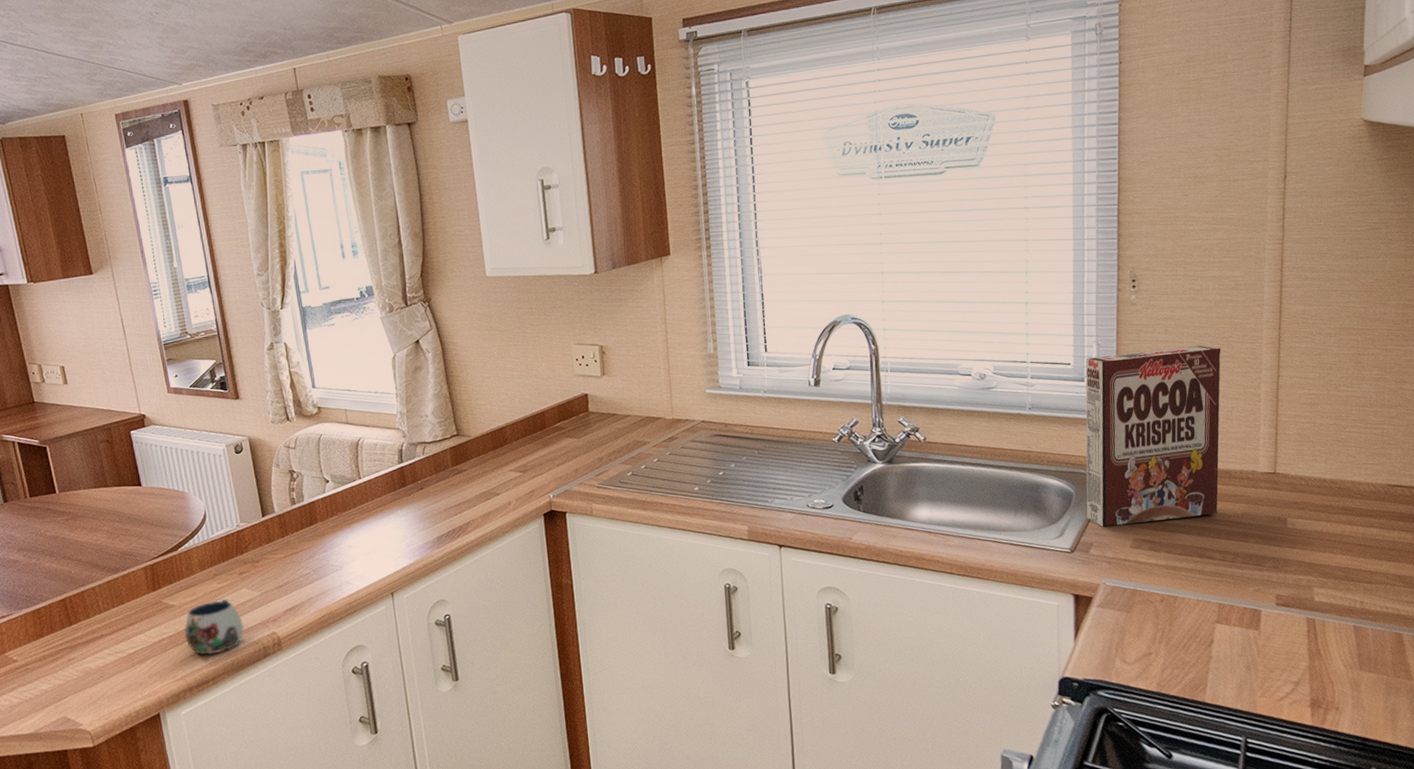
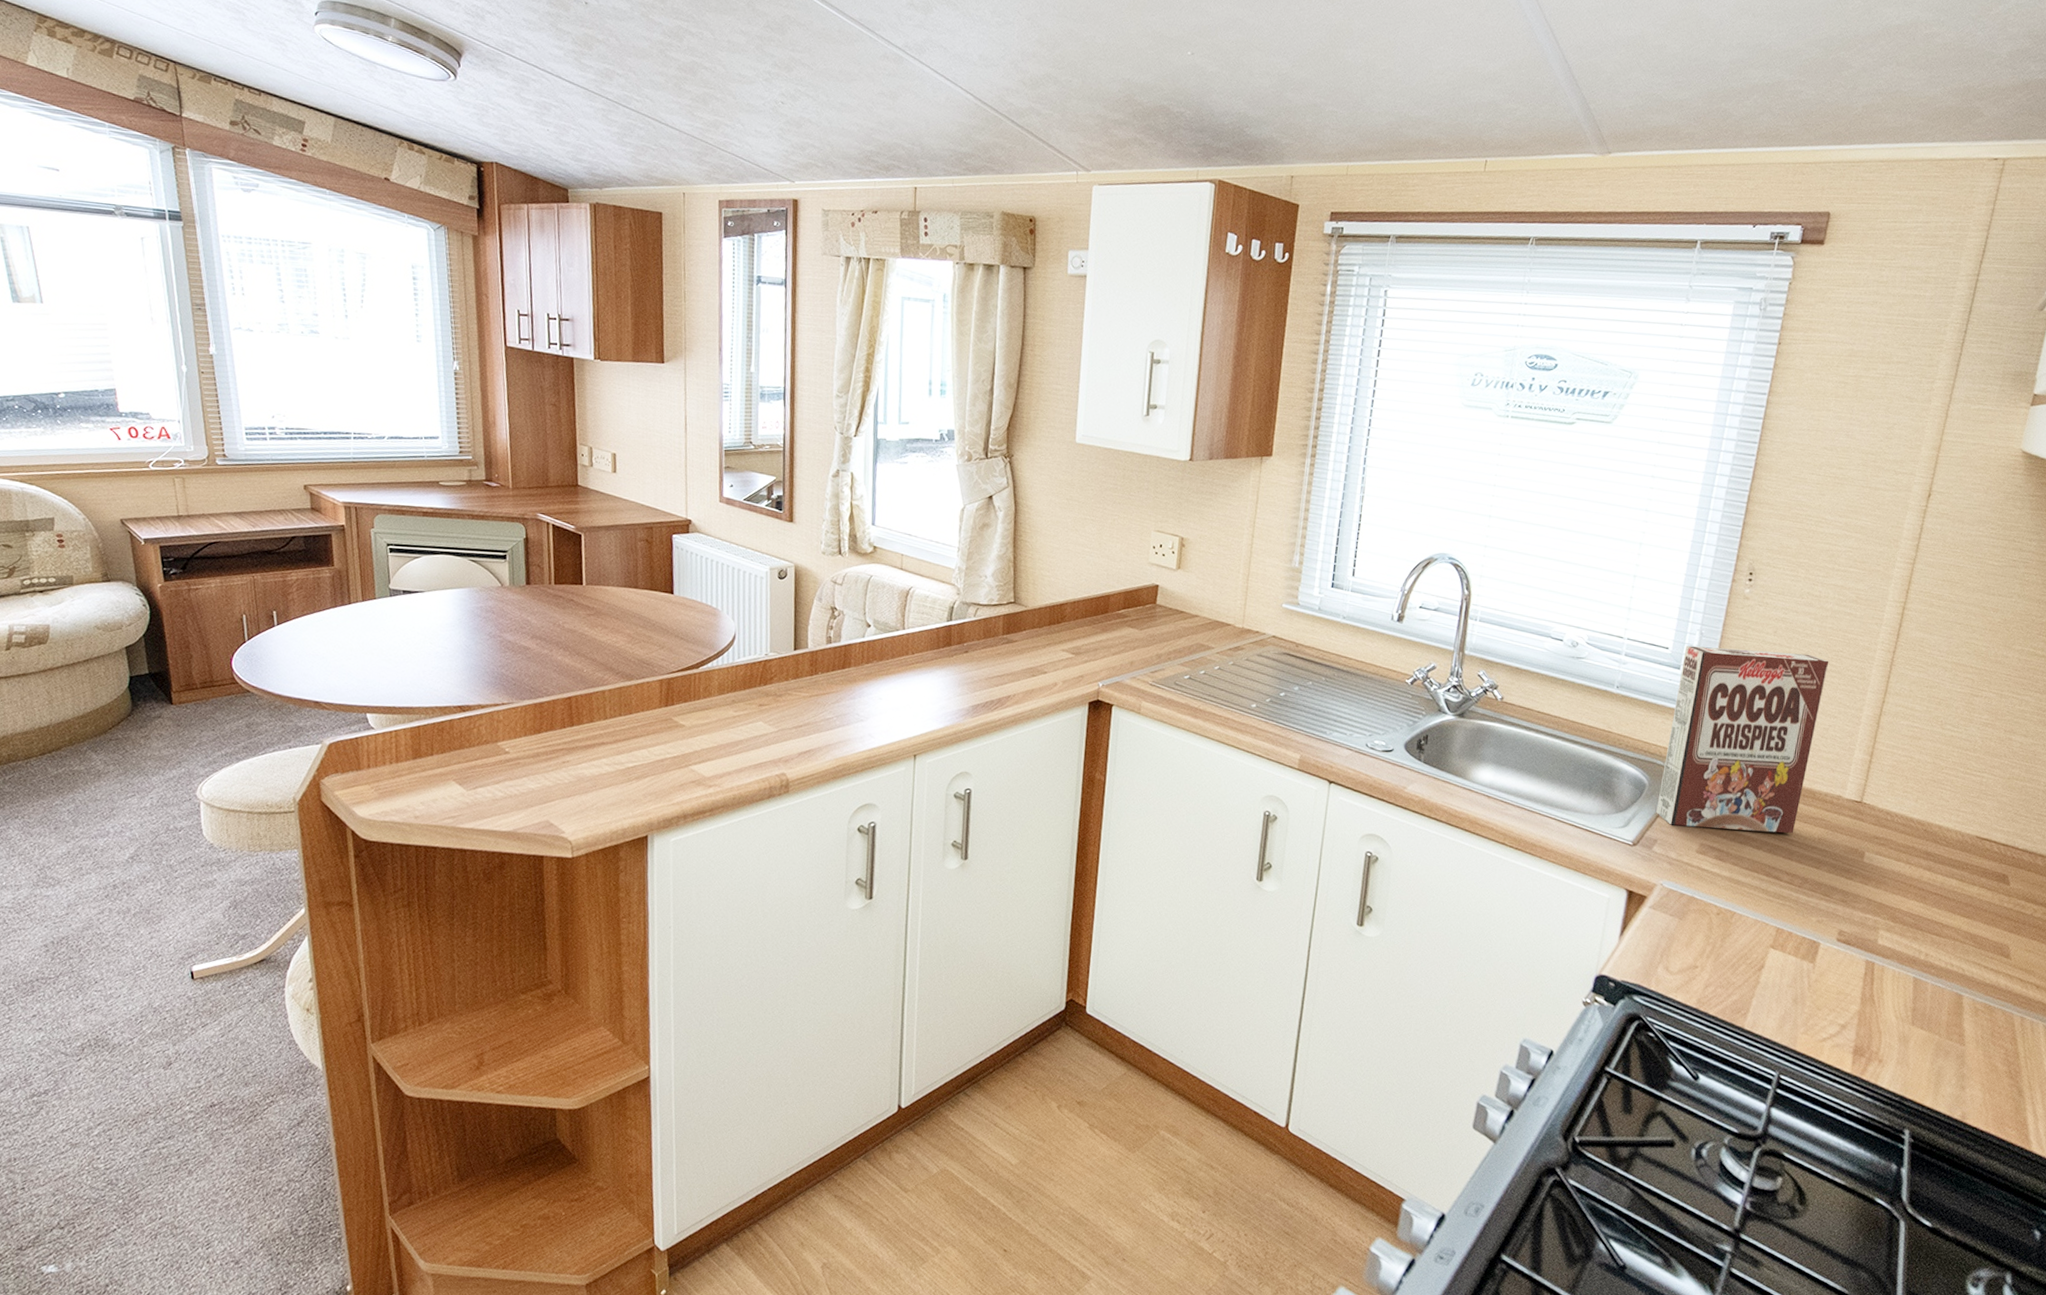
mug: present [184,599,244,655] -> none [689,728,754,784]

